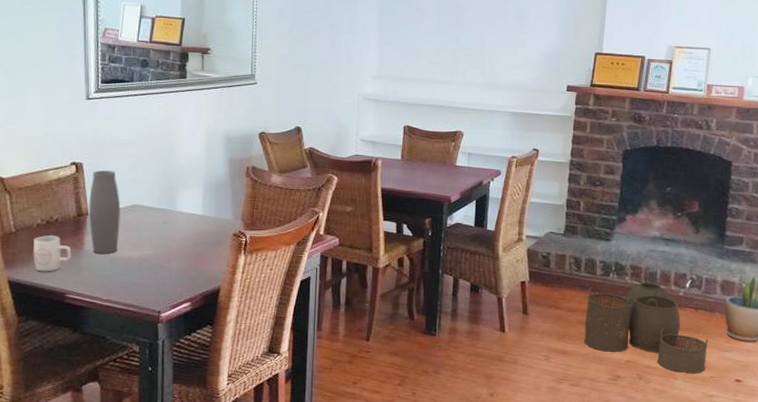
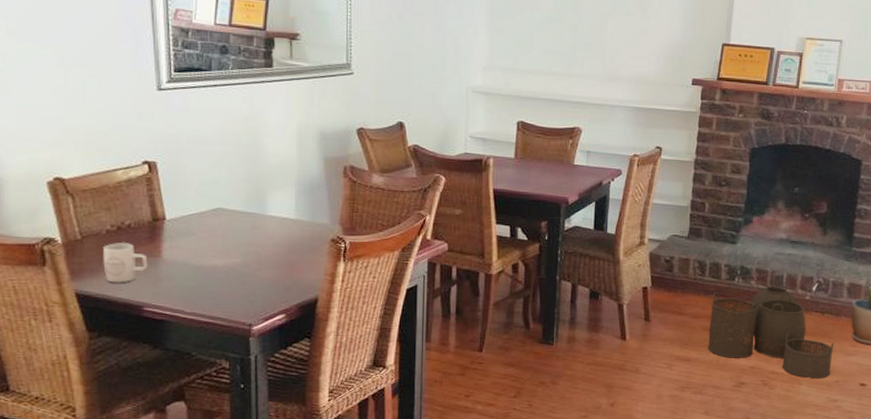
vase: present [88,170,121,254] -> none [165,169,202,262]

